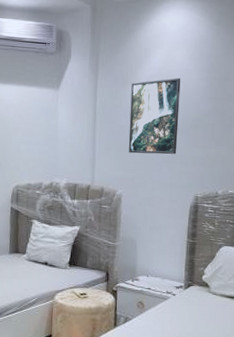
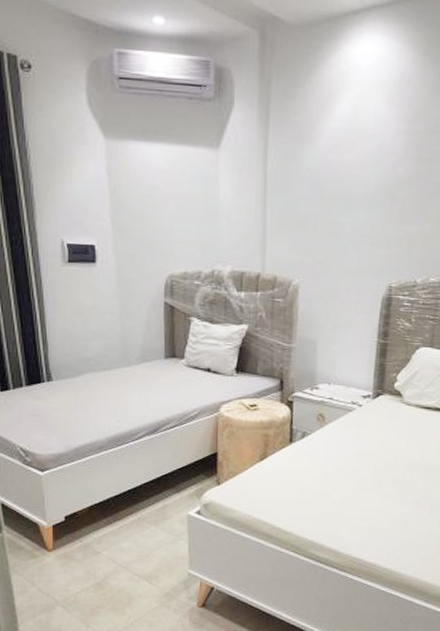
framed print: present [128,78,181,155] -> none [307,131,375,233]

